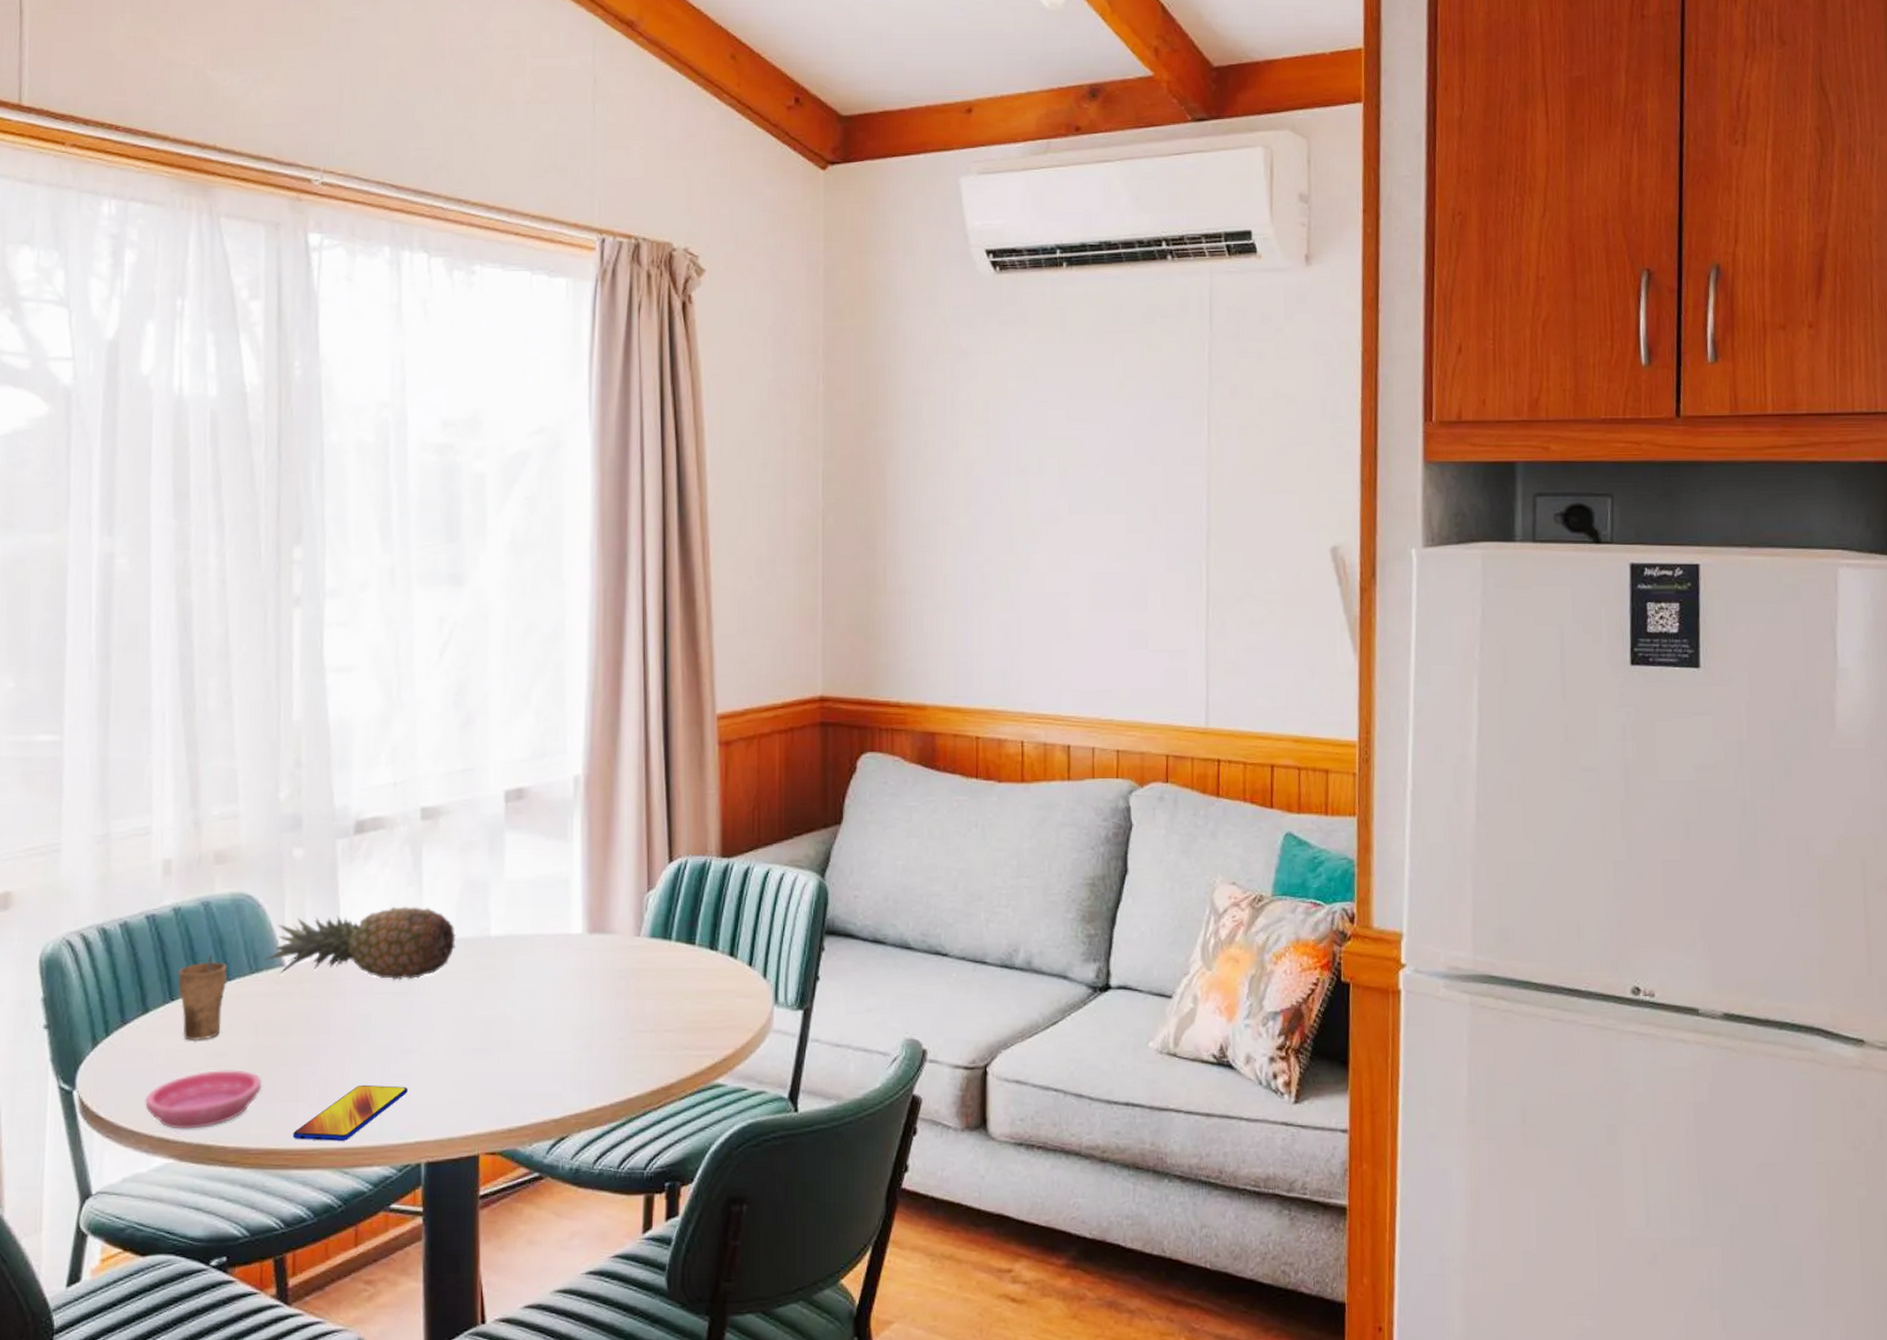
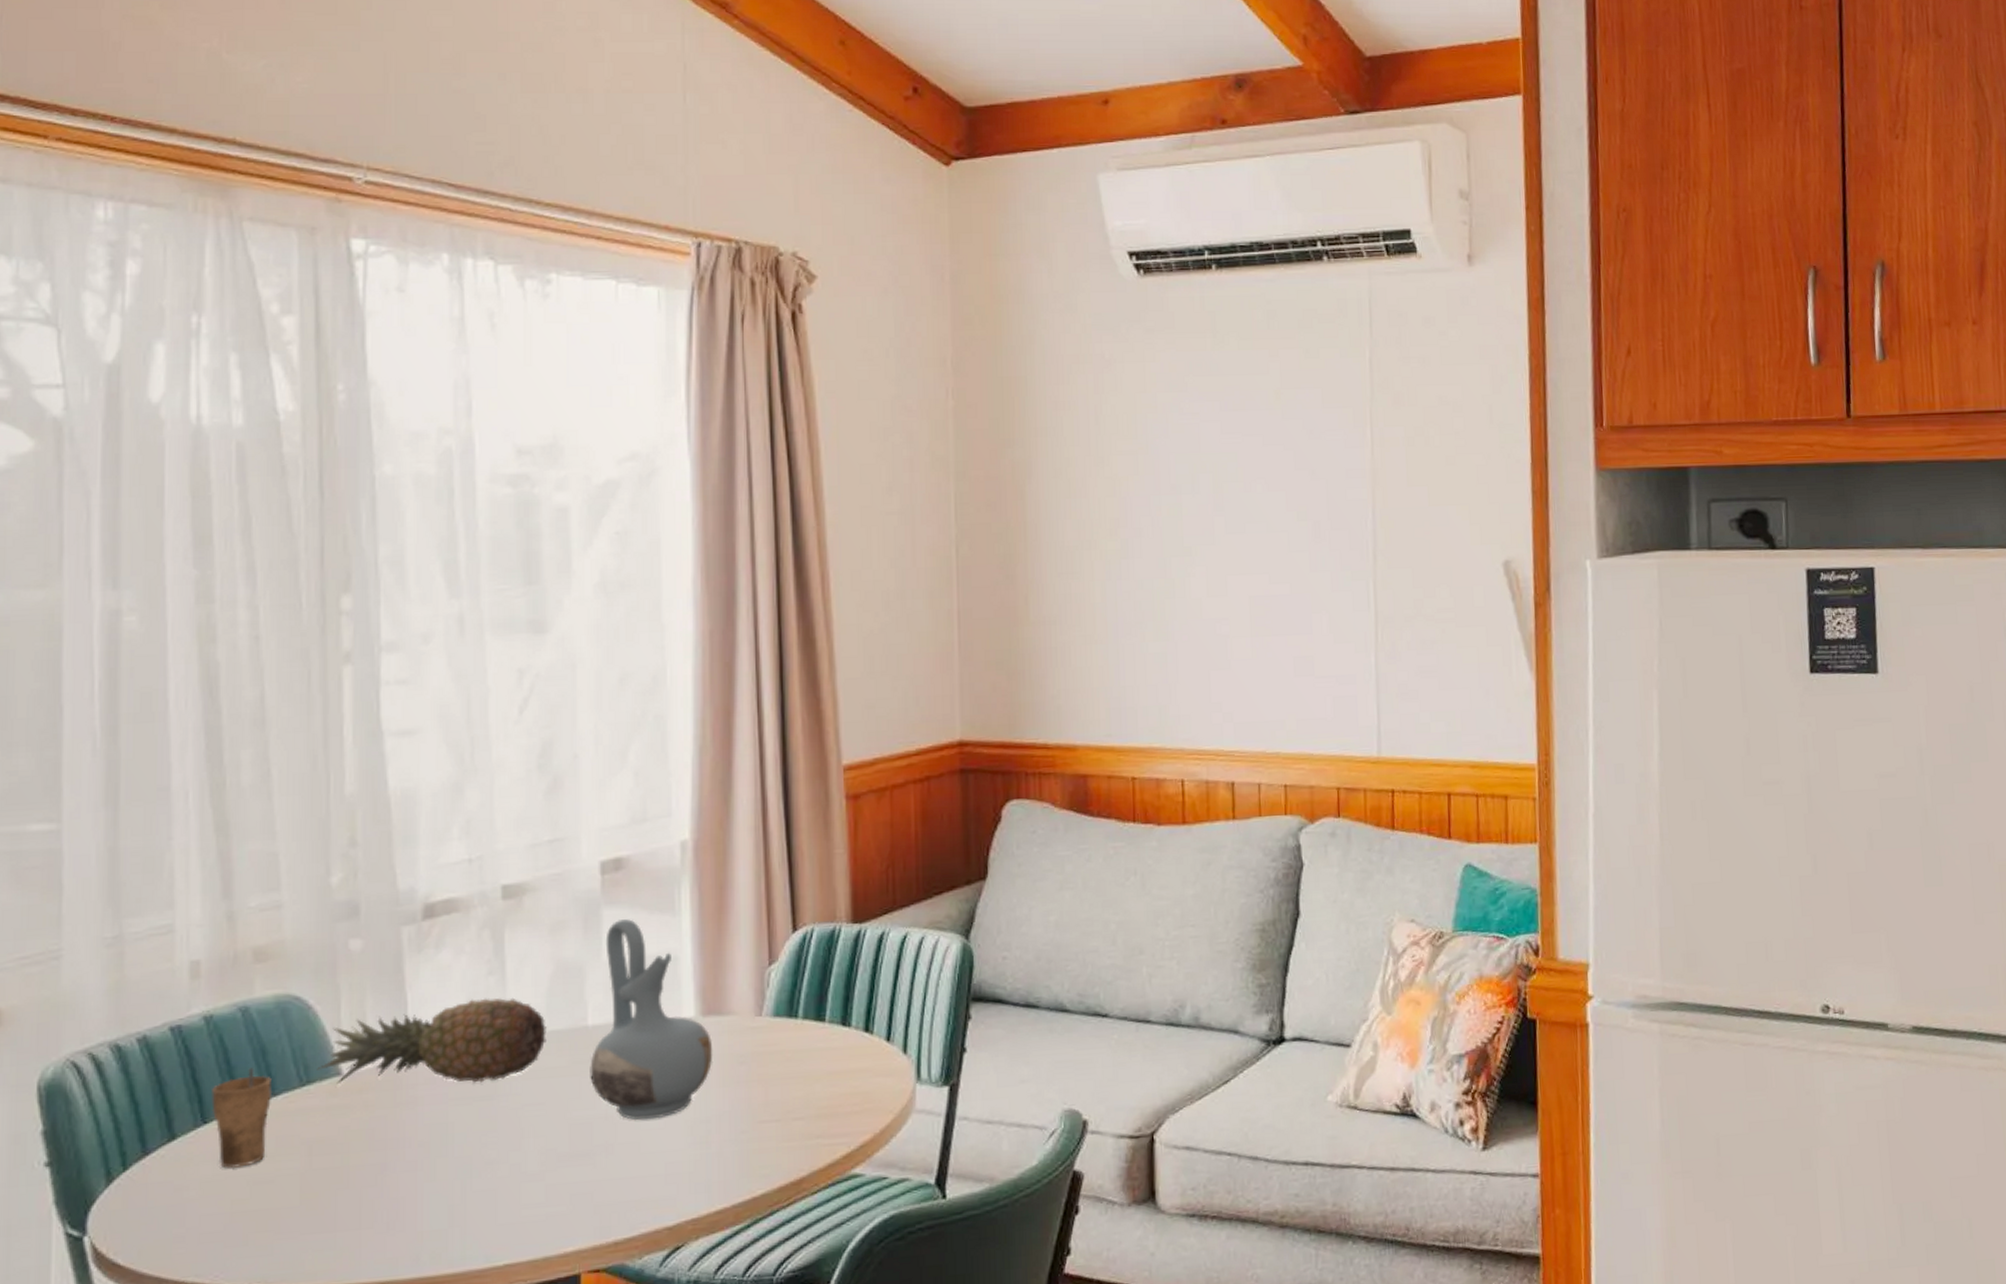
saucer: present [145,1070,261,1130] -> none [174,1198,317,1273]
smartphone: present [293,1084,408,1141] -> none [357,1202,494,1273]
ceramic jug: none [491,843,597,1023] -> present [590,919,713,1121]

